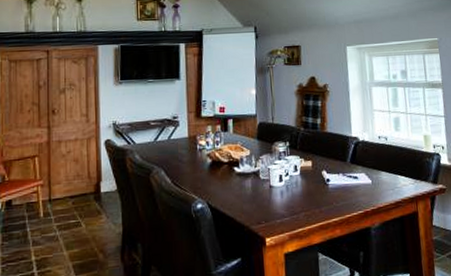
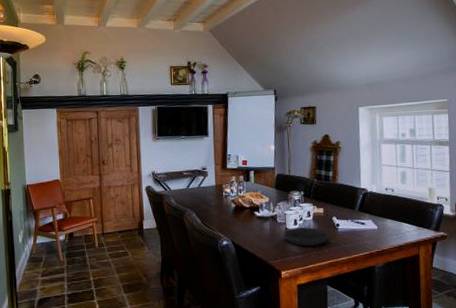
speaker: none [267,184,324,207] -> present [283,227,334,247]

